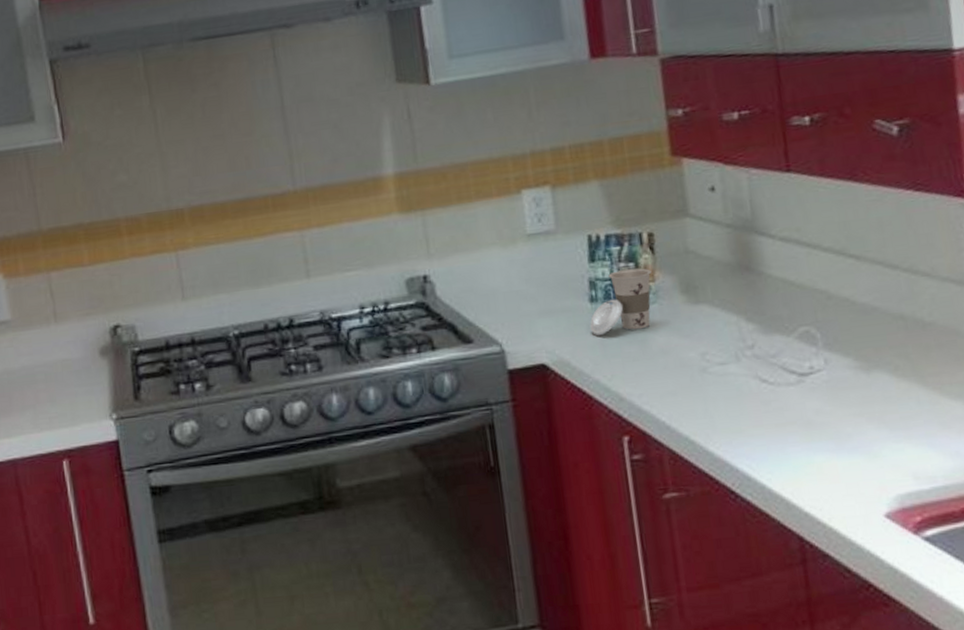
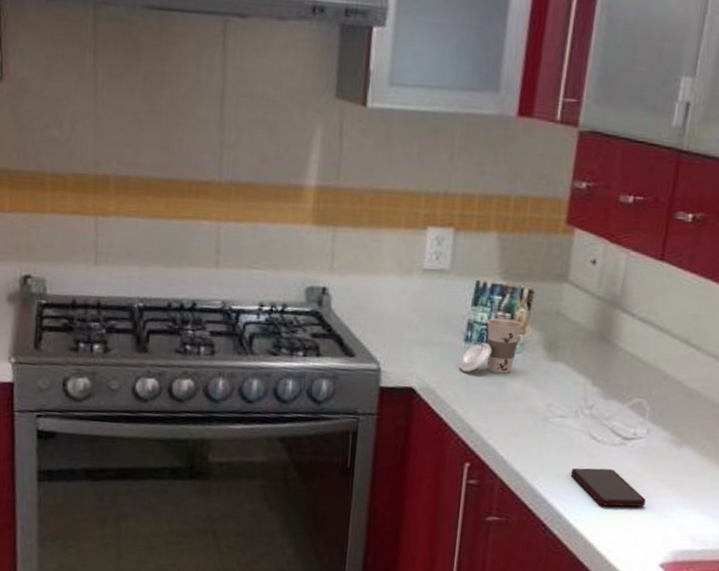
smartphone: none [748,412,847,457] -> present [570,467,647,507]

